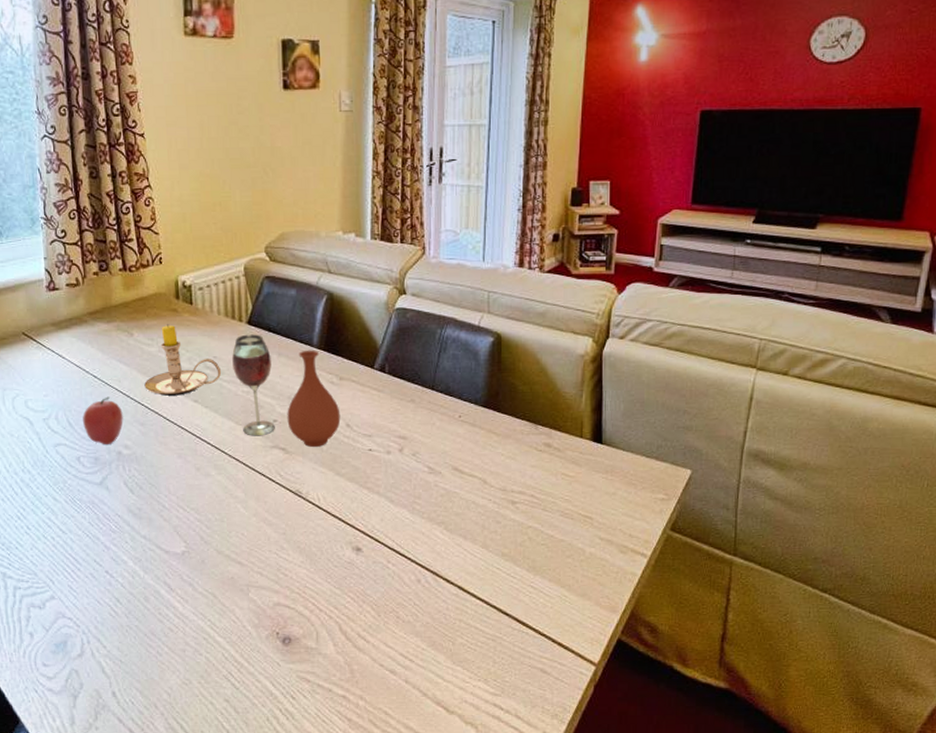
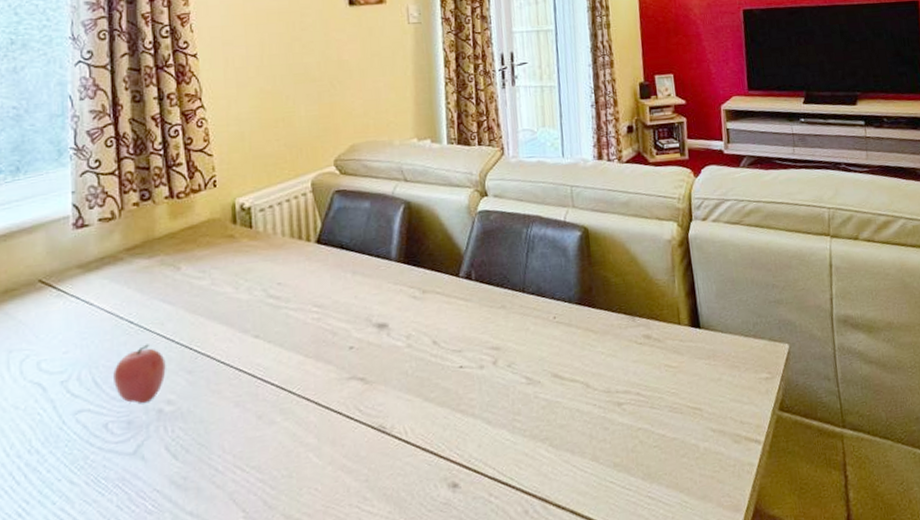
candlestick: present [144,324,222,396] -> none [193,252,288,335]
wineglass: present [232,334,275,436] -> none [299,253,352,369]
vase: present [287,350,341,447] -> none [365,263,426,373]

